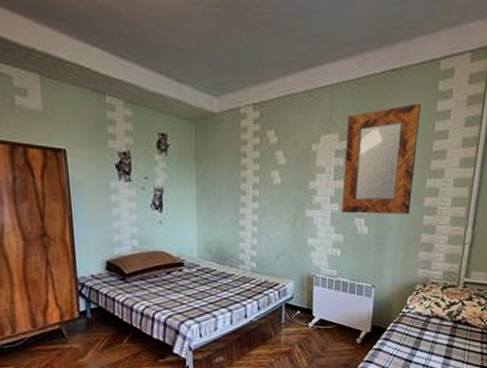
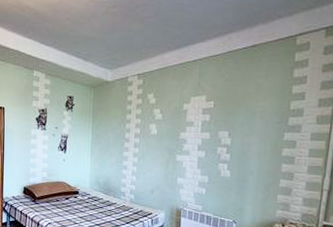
home mirror: present [342,103,421,214] -> none [207,71,279,162]

